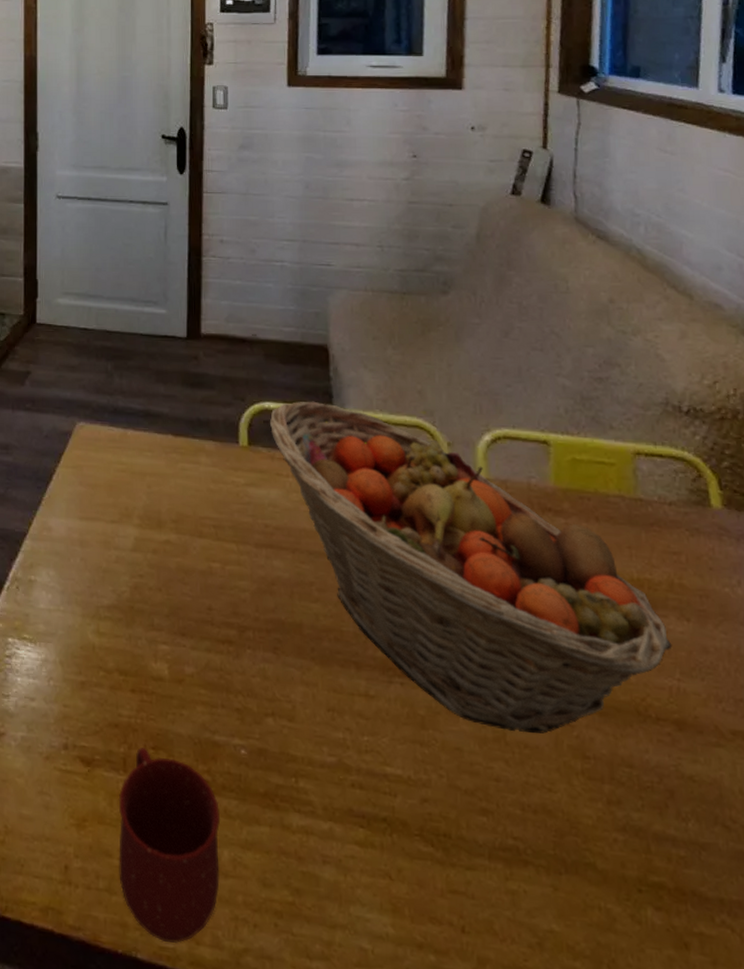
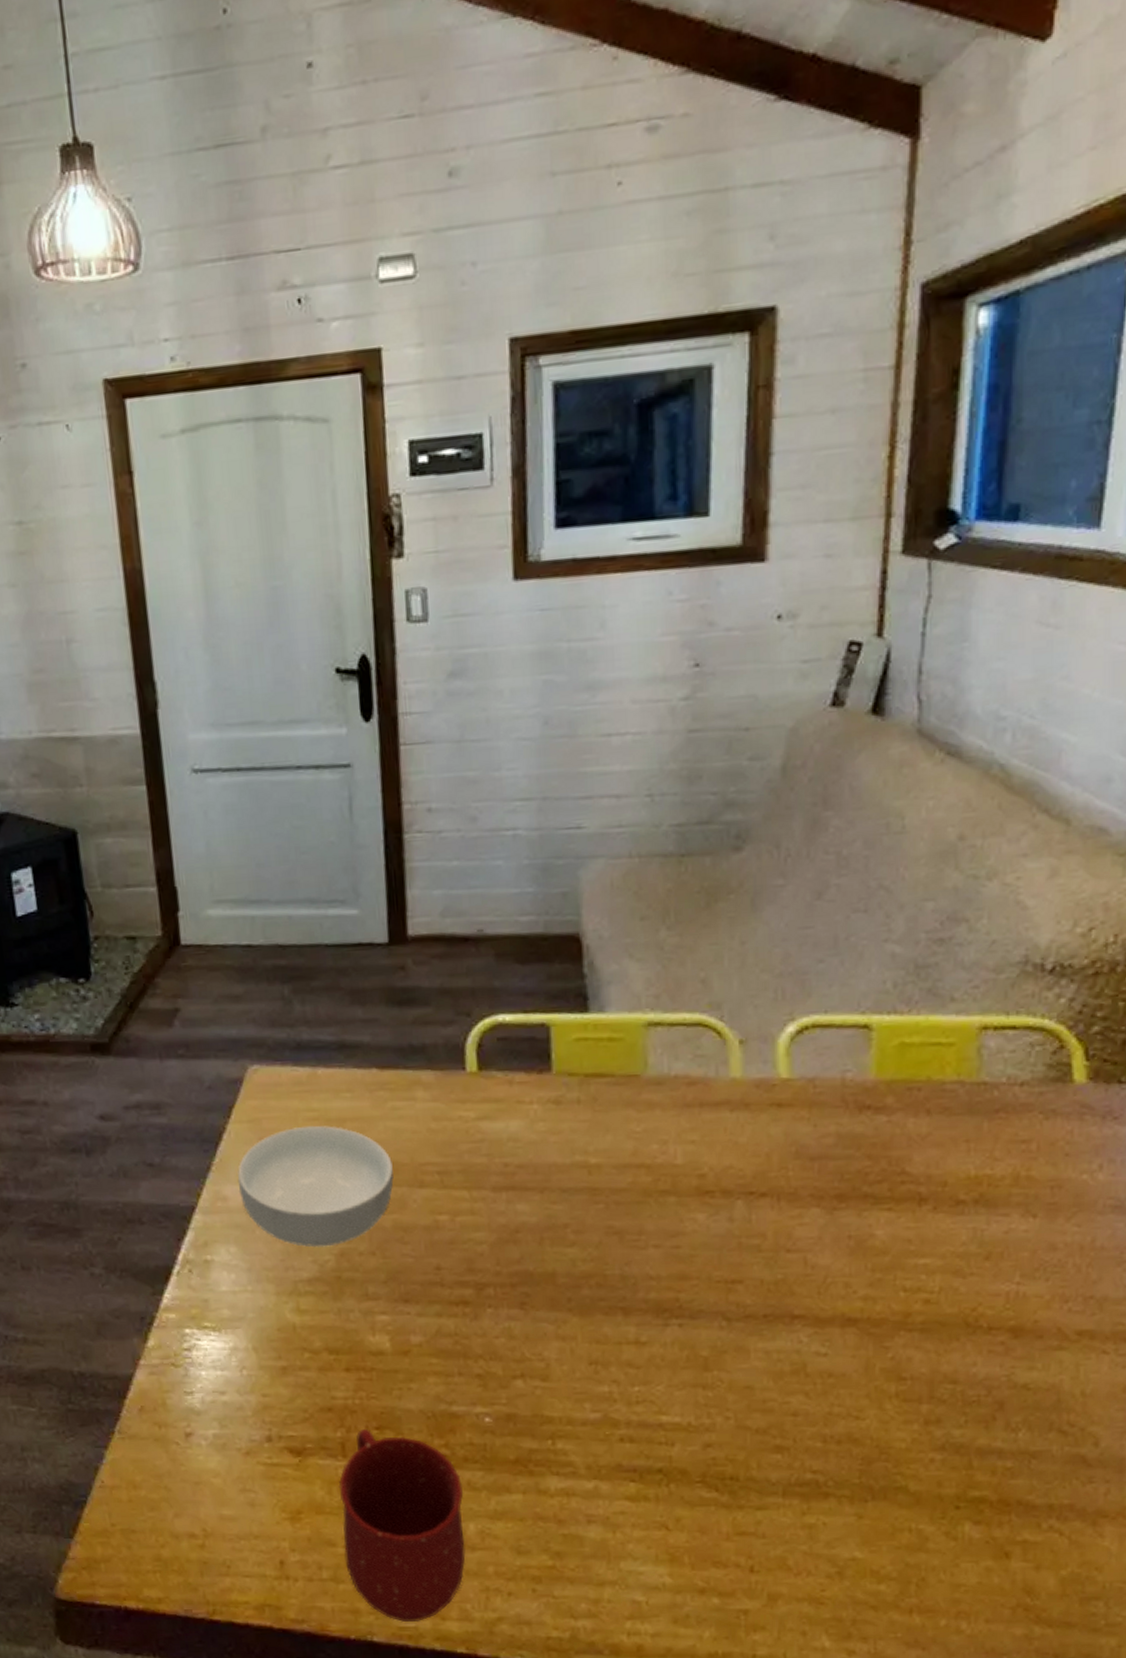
cereal bowl: none [60,475,179,580] -> present [238,1125,394,1248]
fruit basket: present [269,401,673,734] -> none [505,1006,1013,1361]

